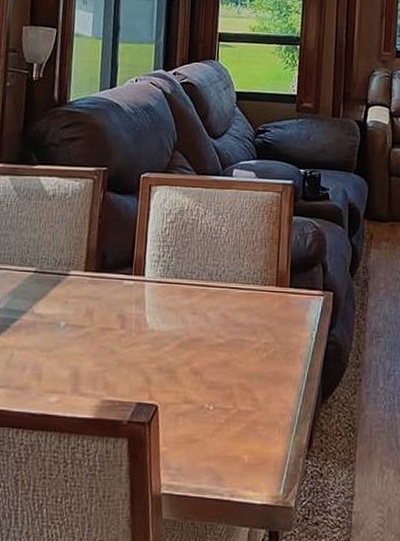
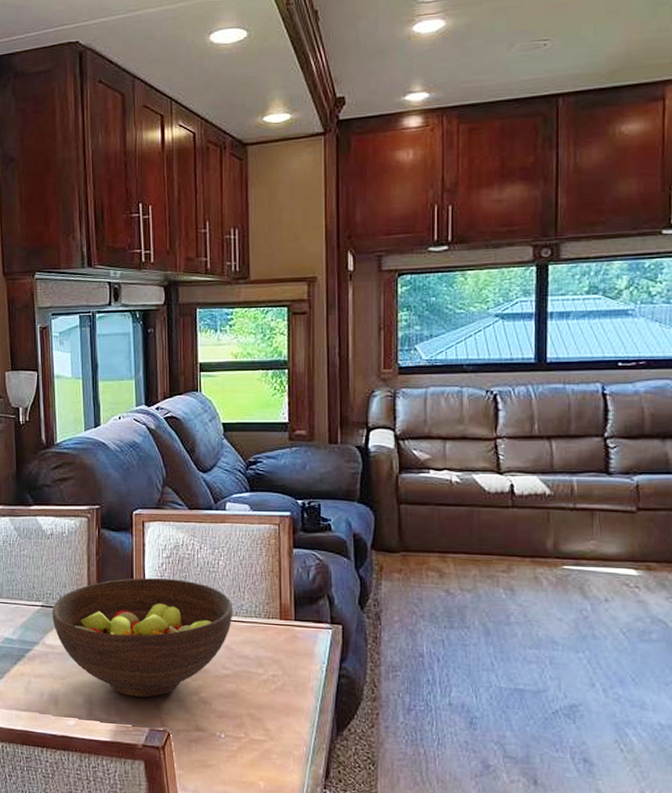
fruit bowl: none [45,242,232,369] -> present [52,578,233,698]

